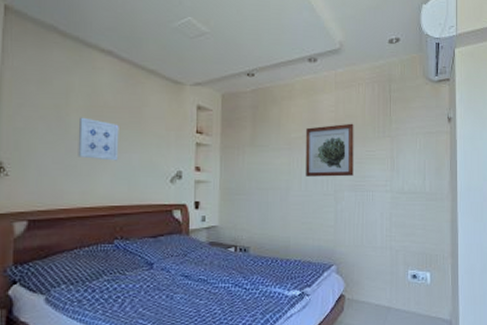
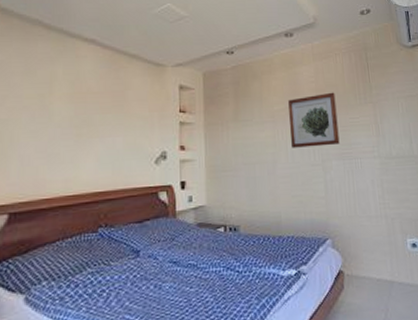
wall art: present [77,117,119,161] -> none [61,104,102,146]

